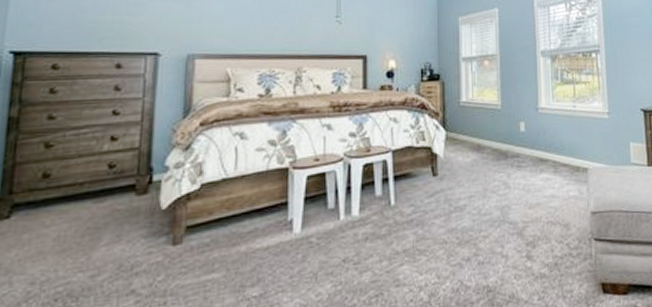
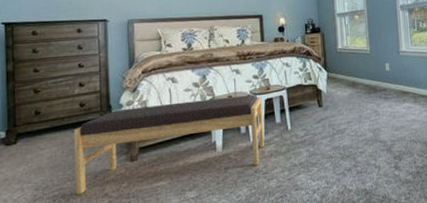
bench: none [89,157,358,291] -> present [74,94,264,194]

